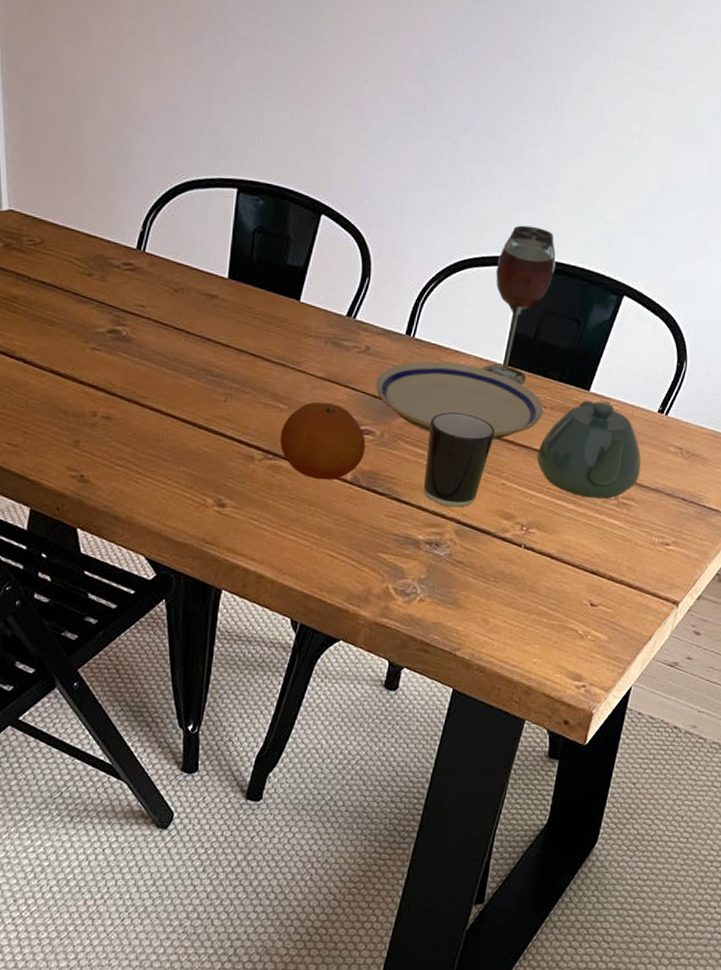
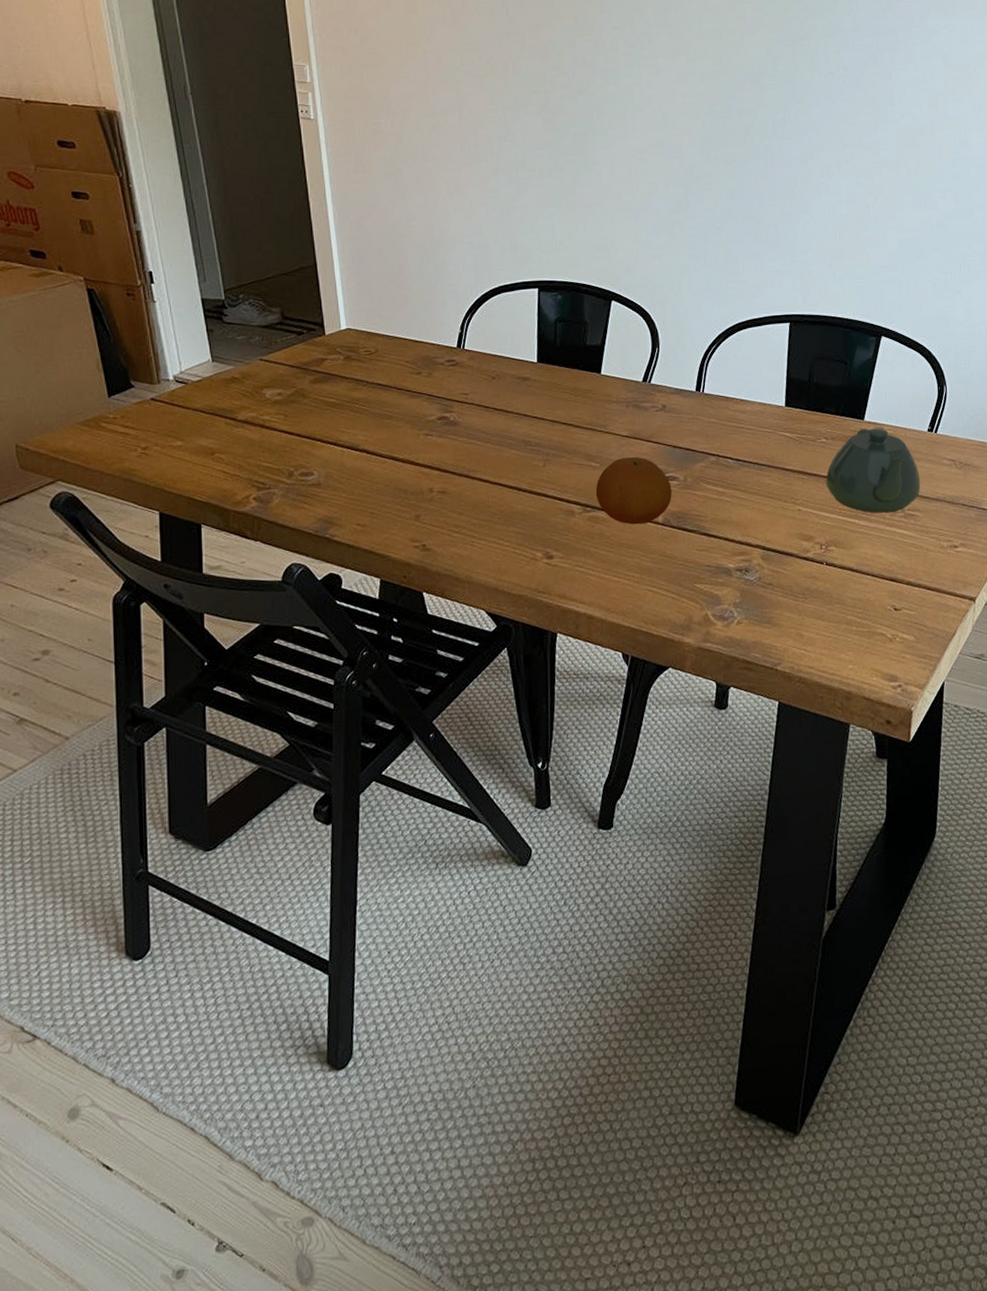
plate: present [375,361,544,440] -> none [674,410,826,472]
mug: present [423,412,495,508] -> none [726,452,785,536]
wineglass: present [482,225,556,385] -> none [766,288,818,422]

